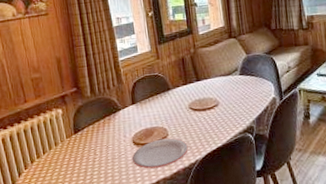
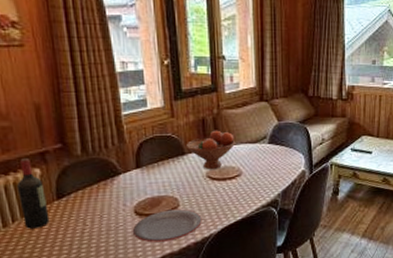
wine bottle: none [45,100,70,159] -> present [16,157,50,229]
fruit bowl: none [170,66,212,102] -> present [185,130,236,169]

